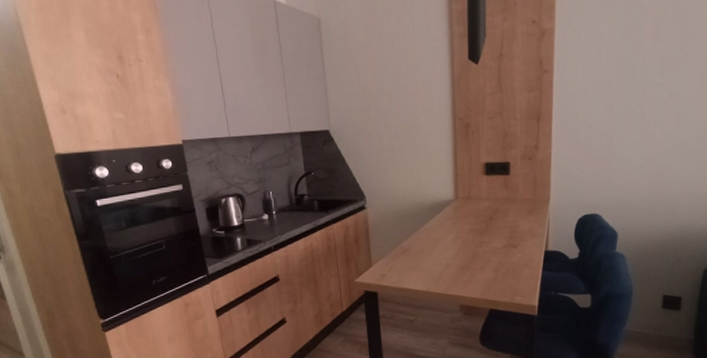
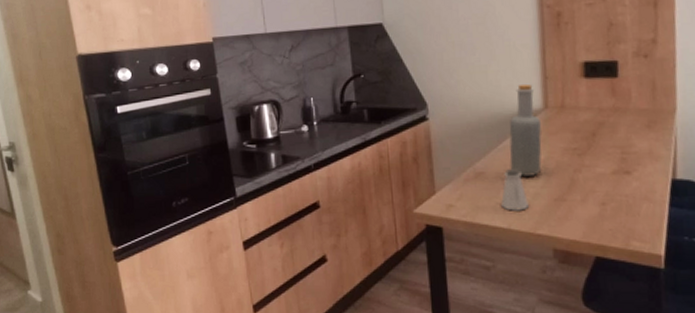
saltshaker: none [422,246,442,278] -> present [501,169,529,211]
bottle: none [429,180,453,251] -> present [509,83,542,176]

